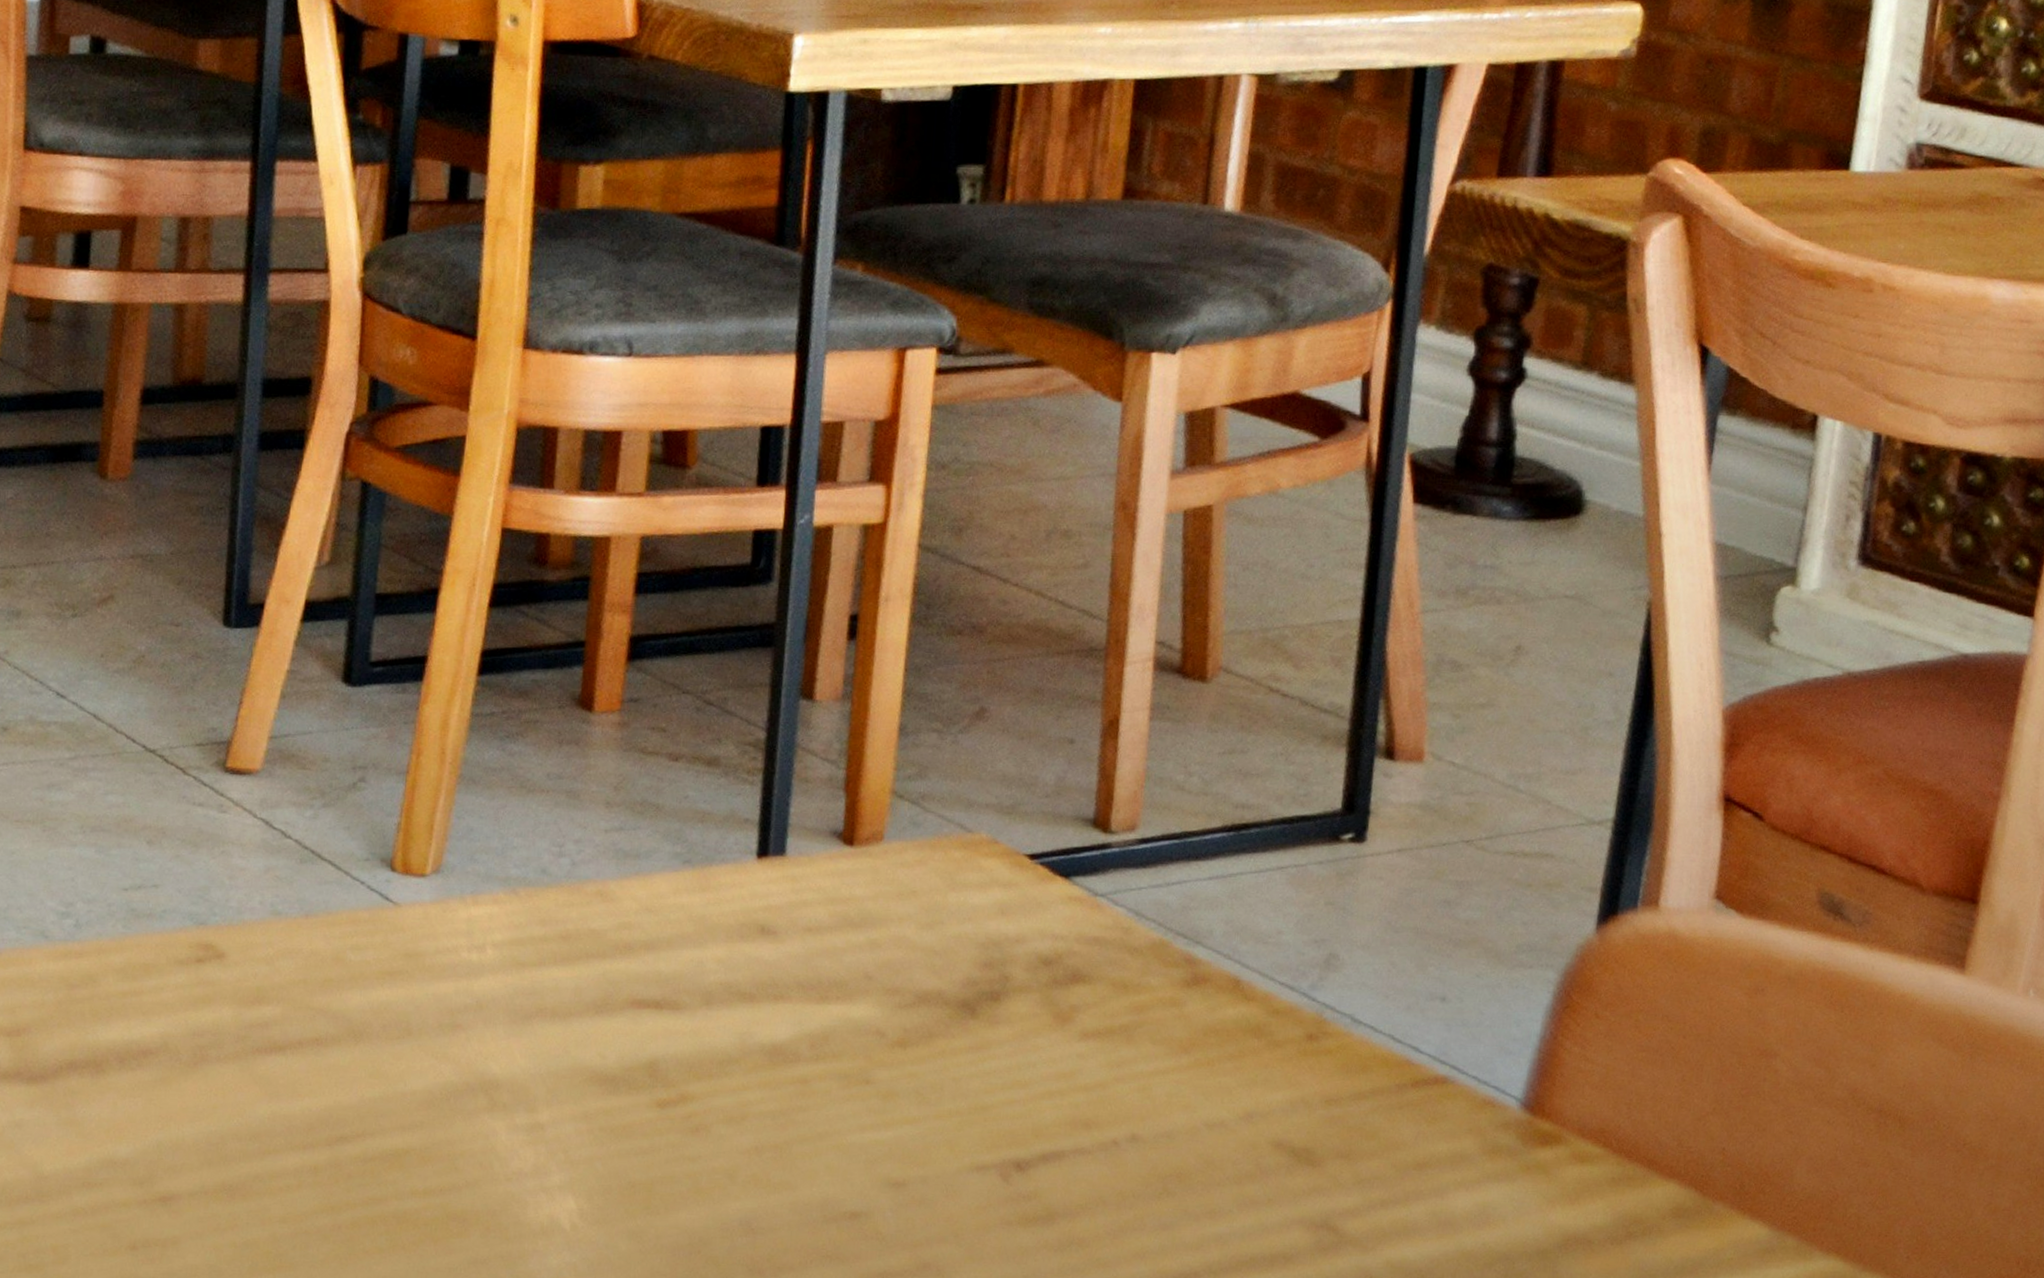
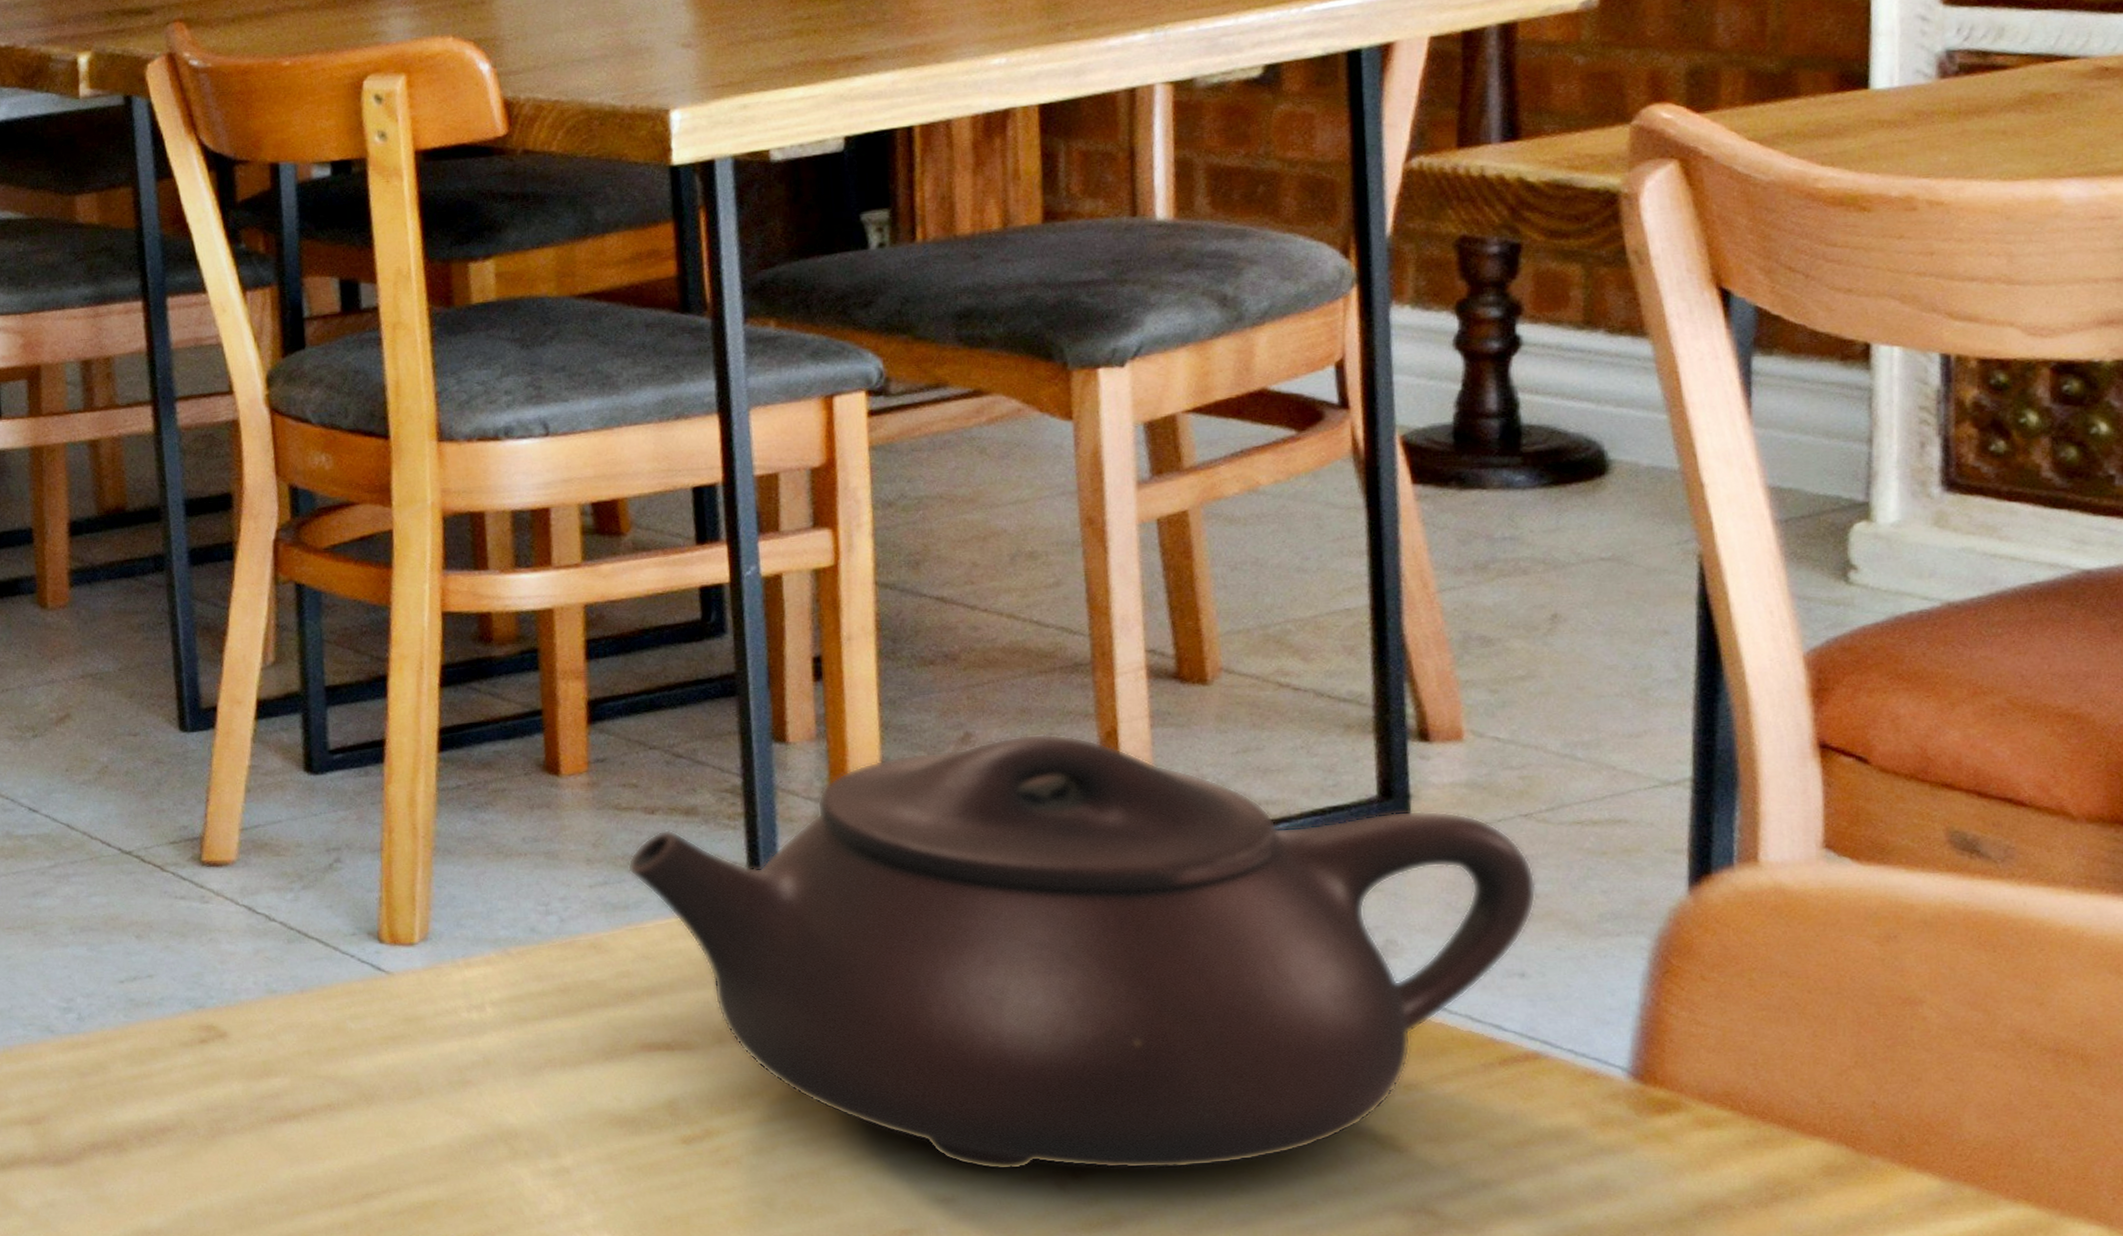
teapot: none [644,715,1468,1168] -> present [627,733,1537,1171]

